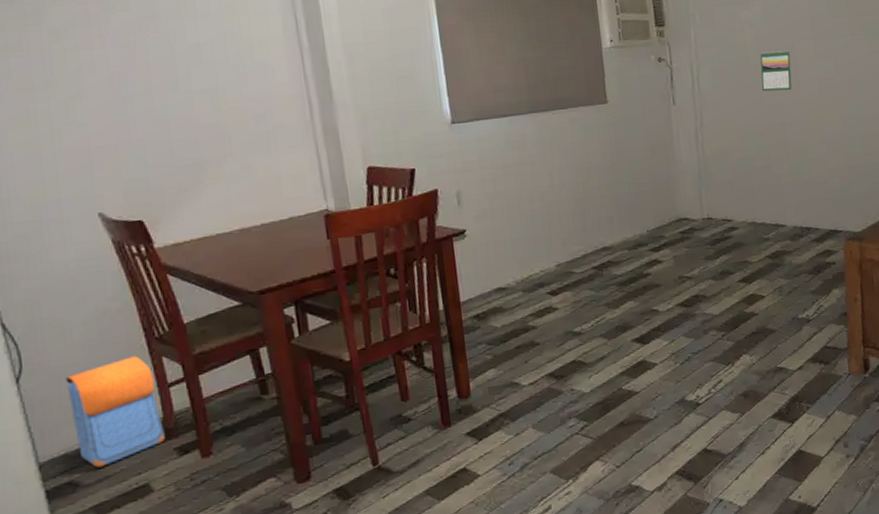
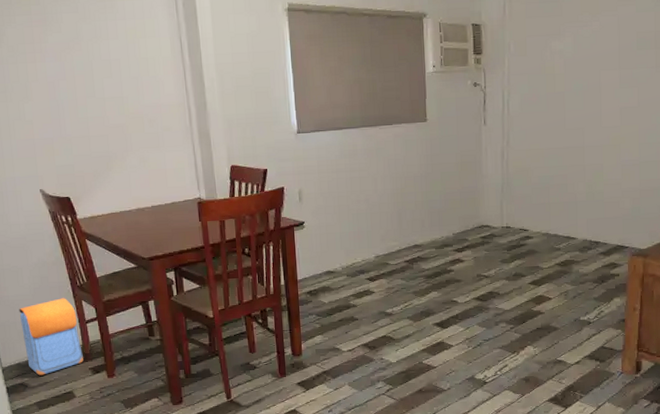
calendar: present [760,50,792,92] -> none [566,79,596,117]

